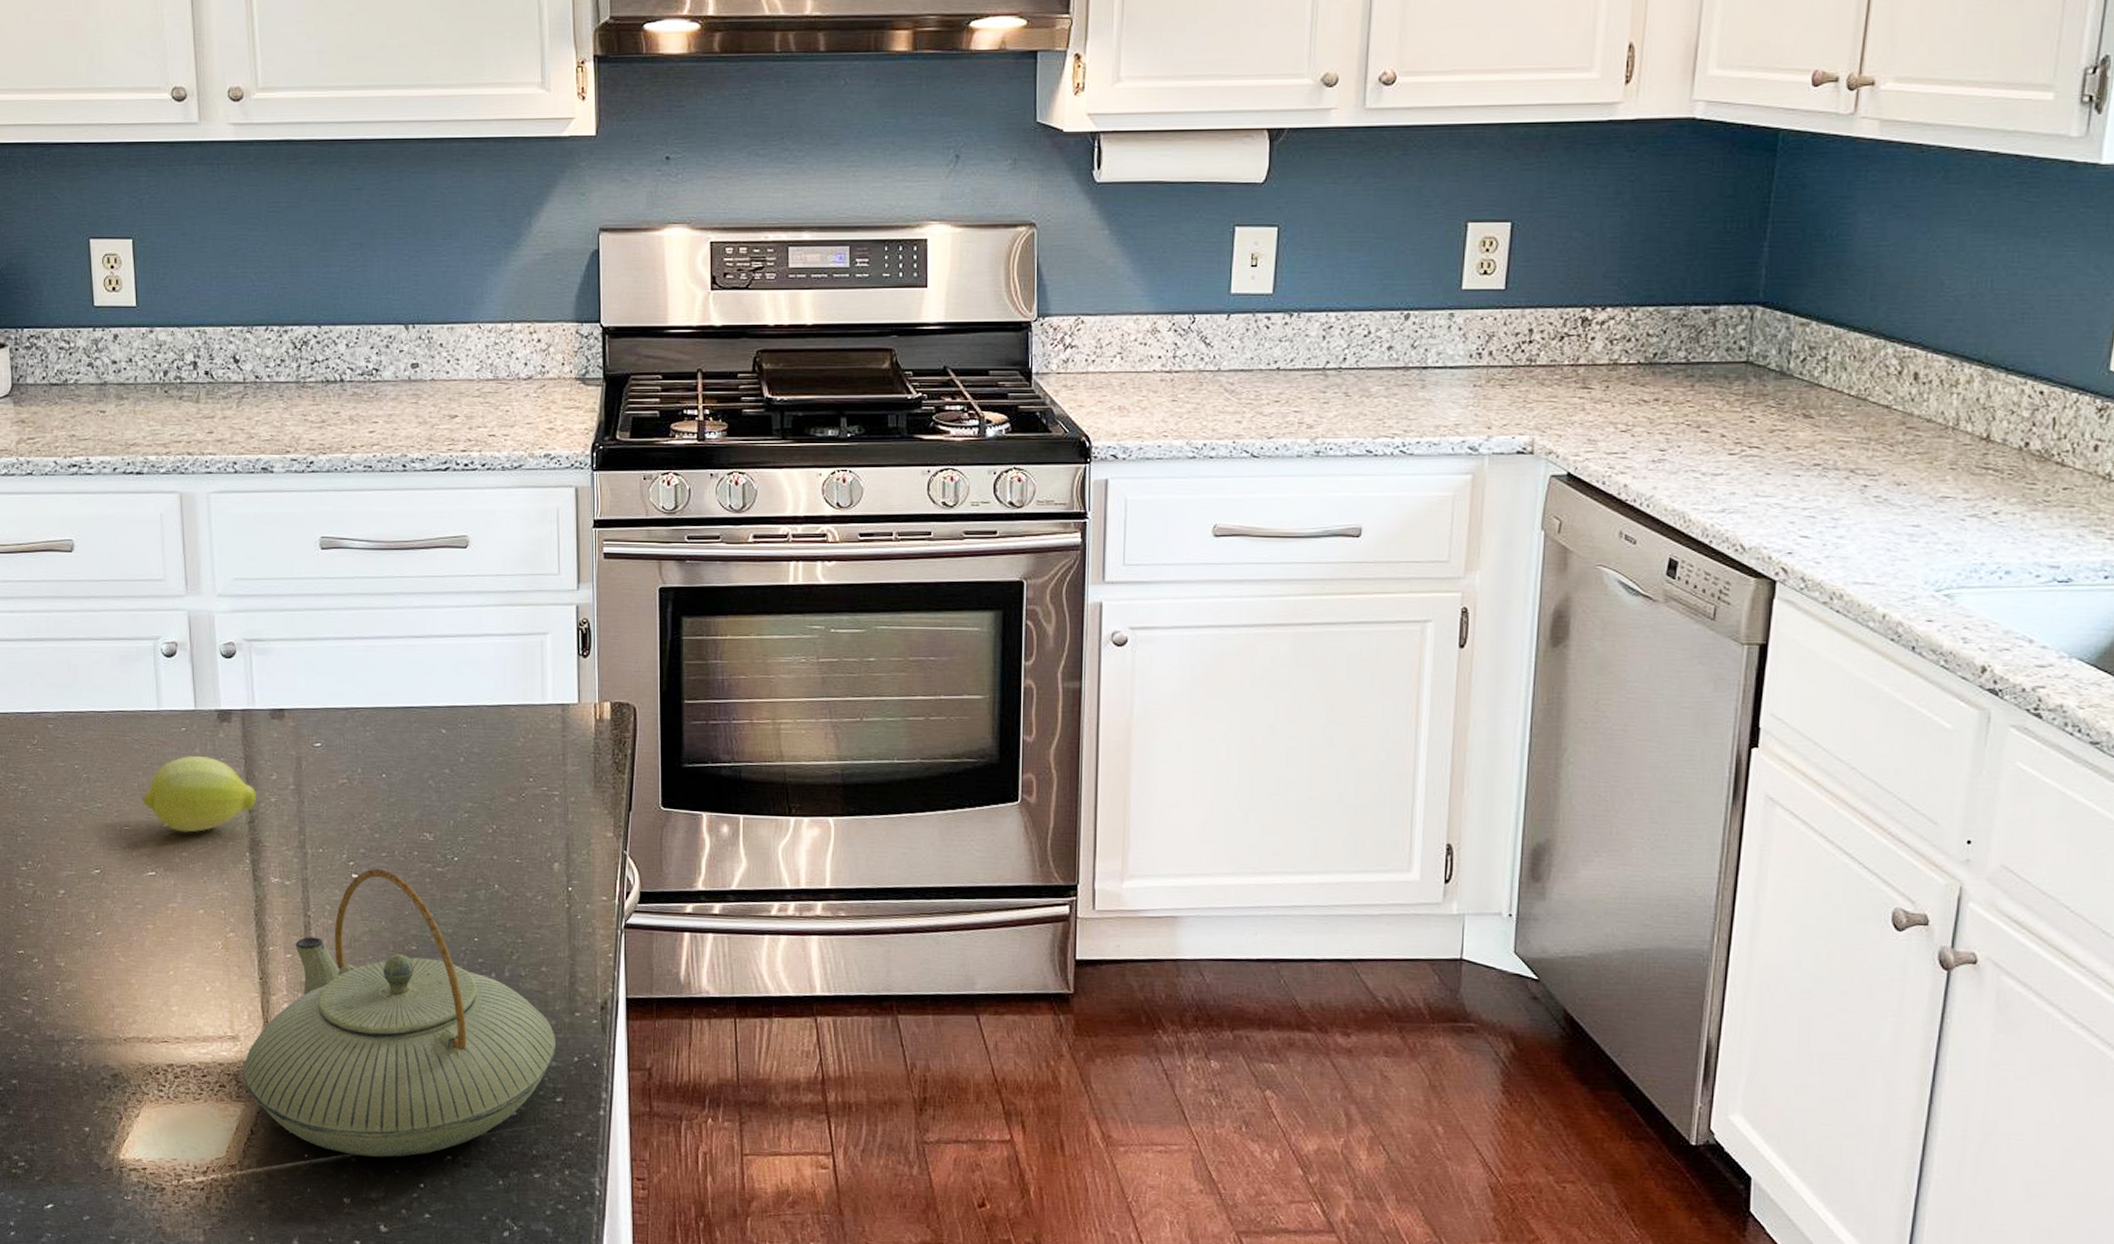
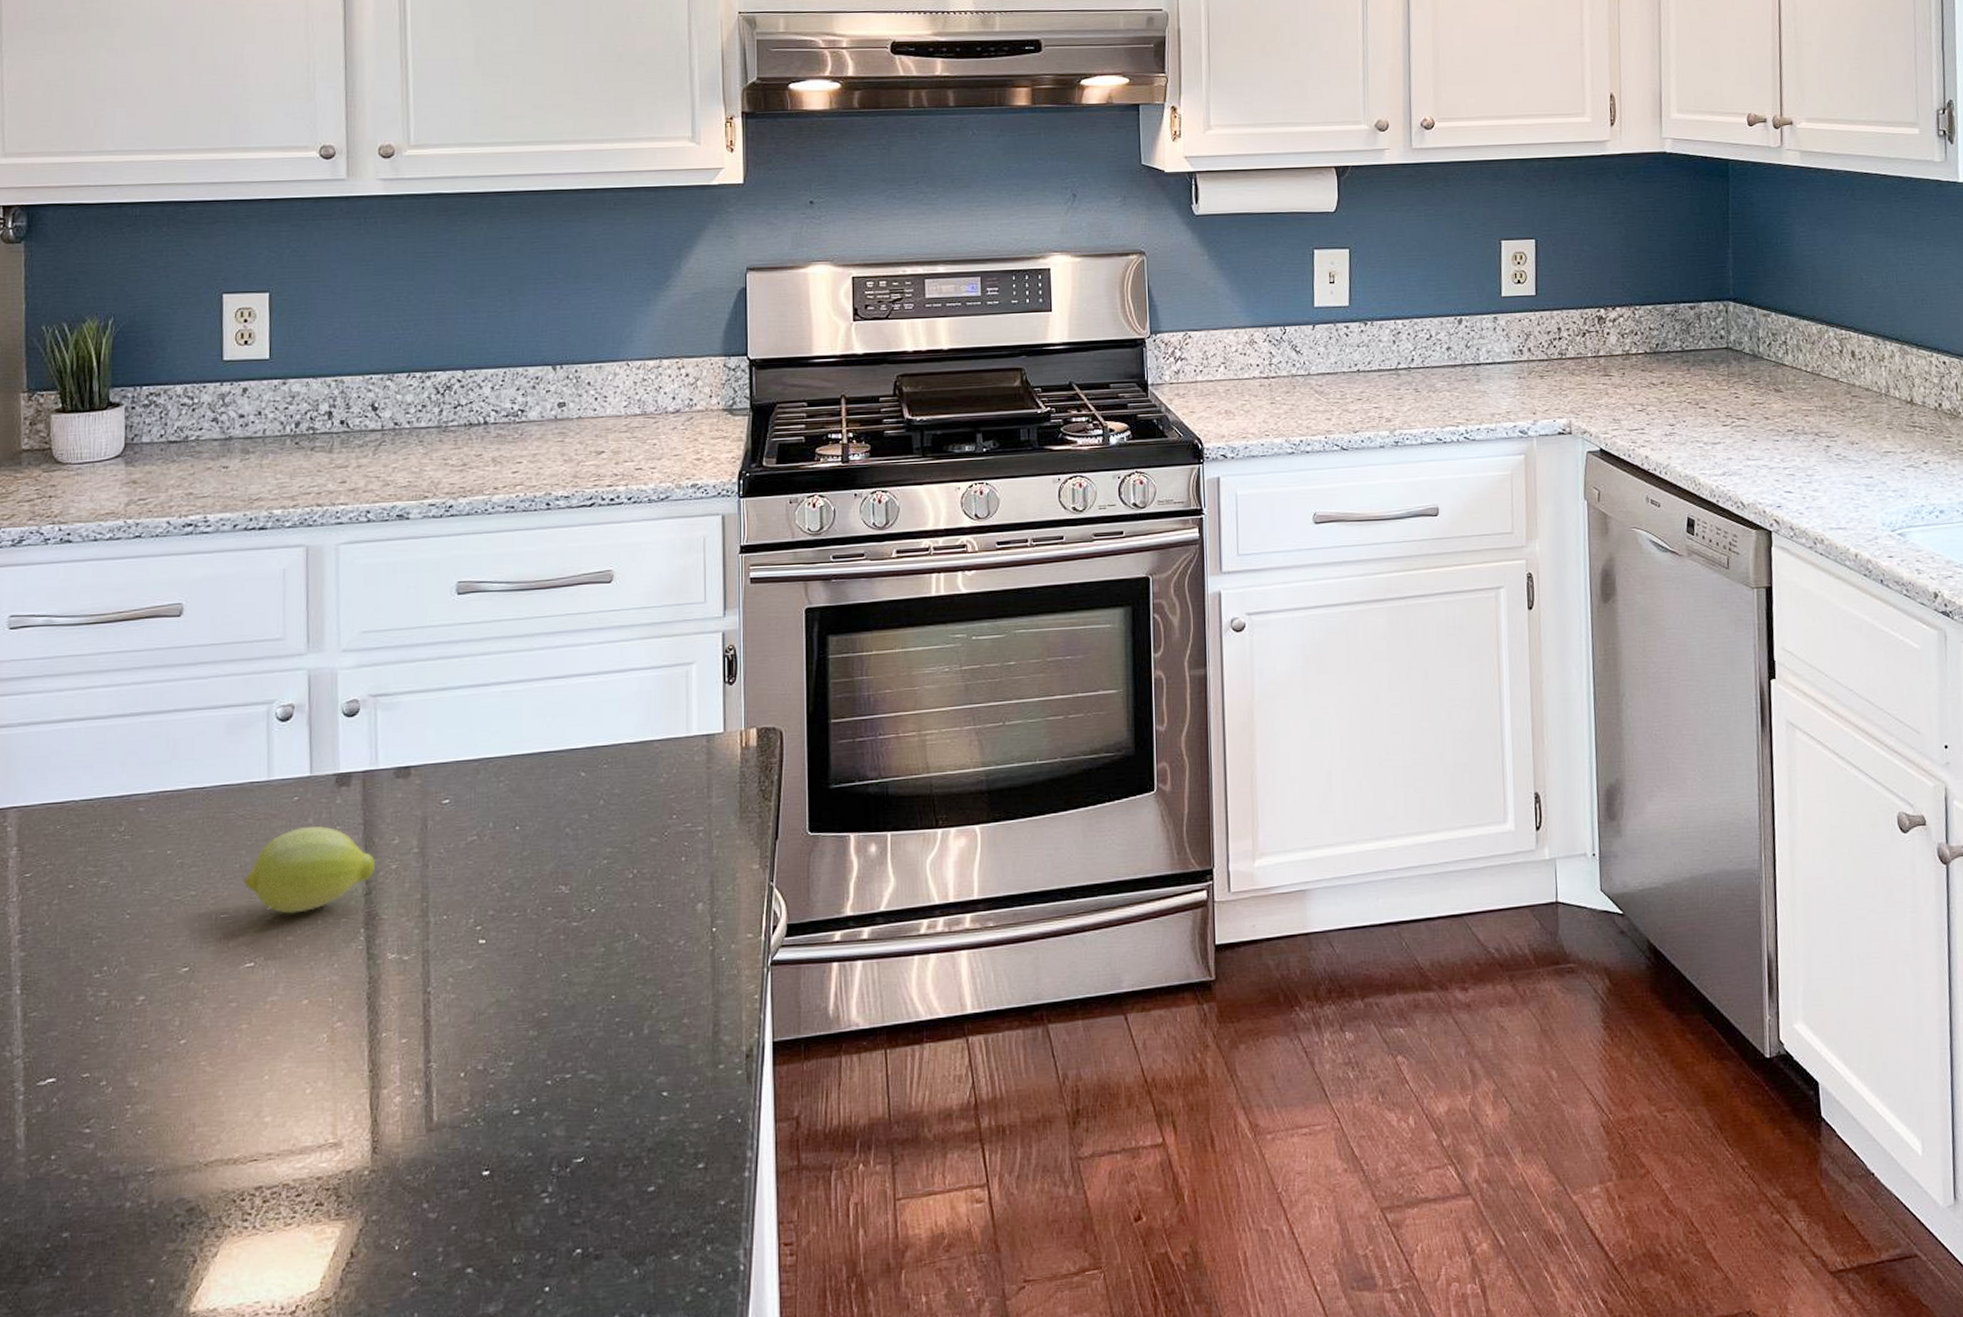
teapot: present [244,868,557,1157] -> none [346,930,699,1265]

